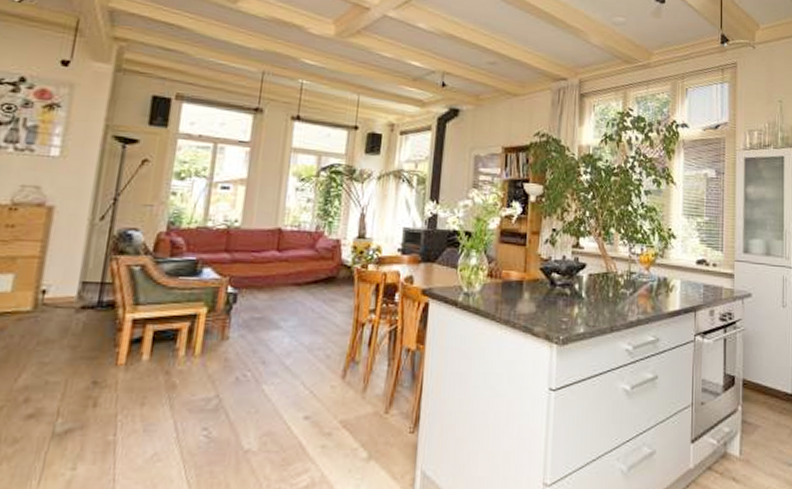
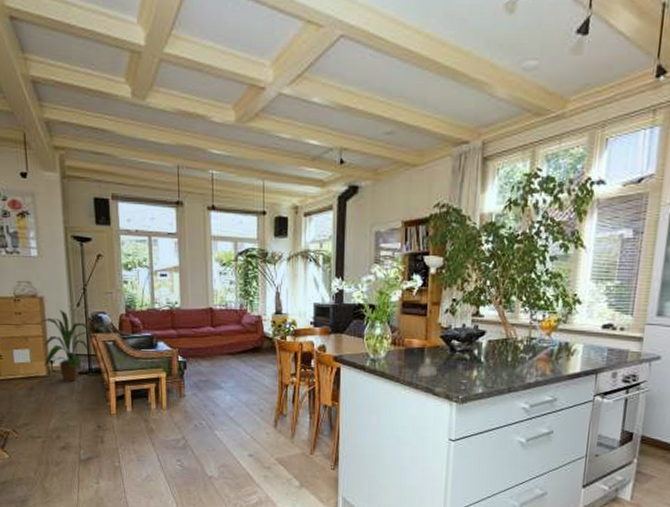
house plant: none [31,223,113,320] -> present [37,310,91,382]

